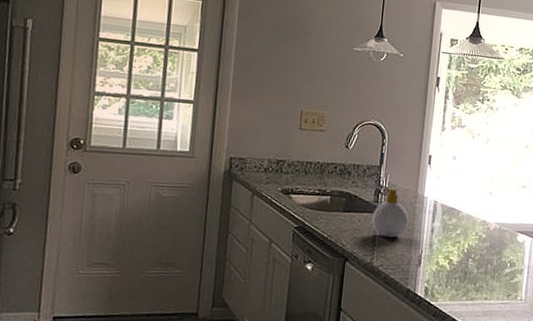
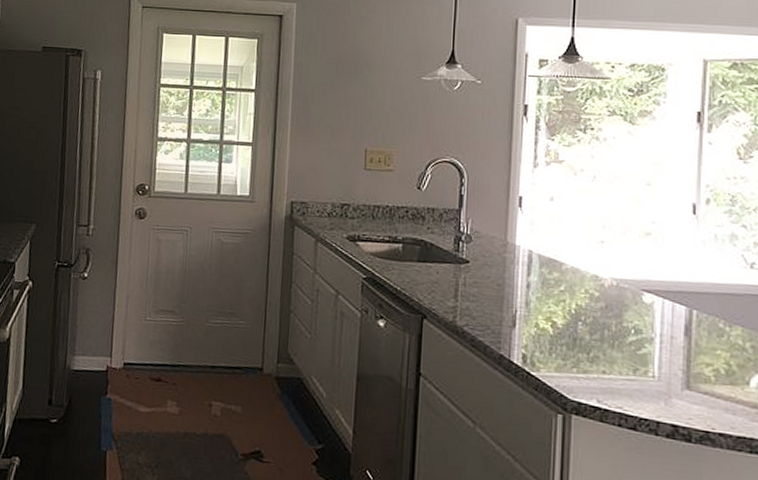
soap bottle: present [371,188,409,238] -> none [452,235,498,293]

